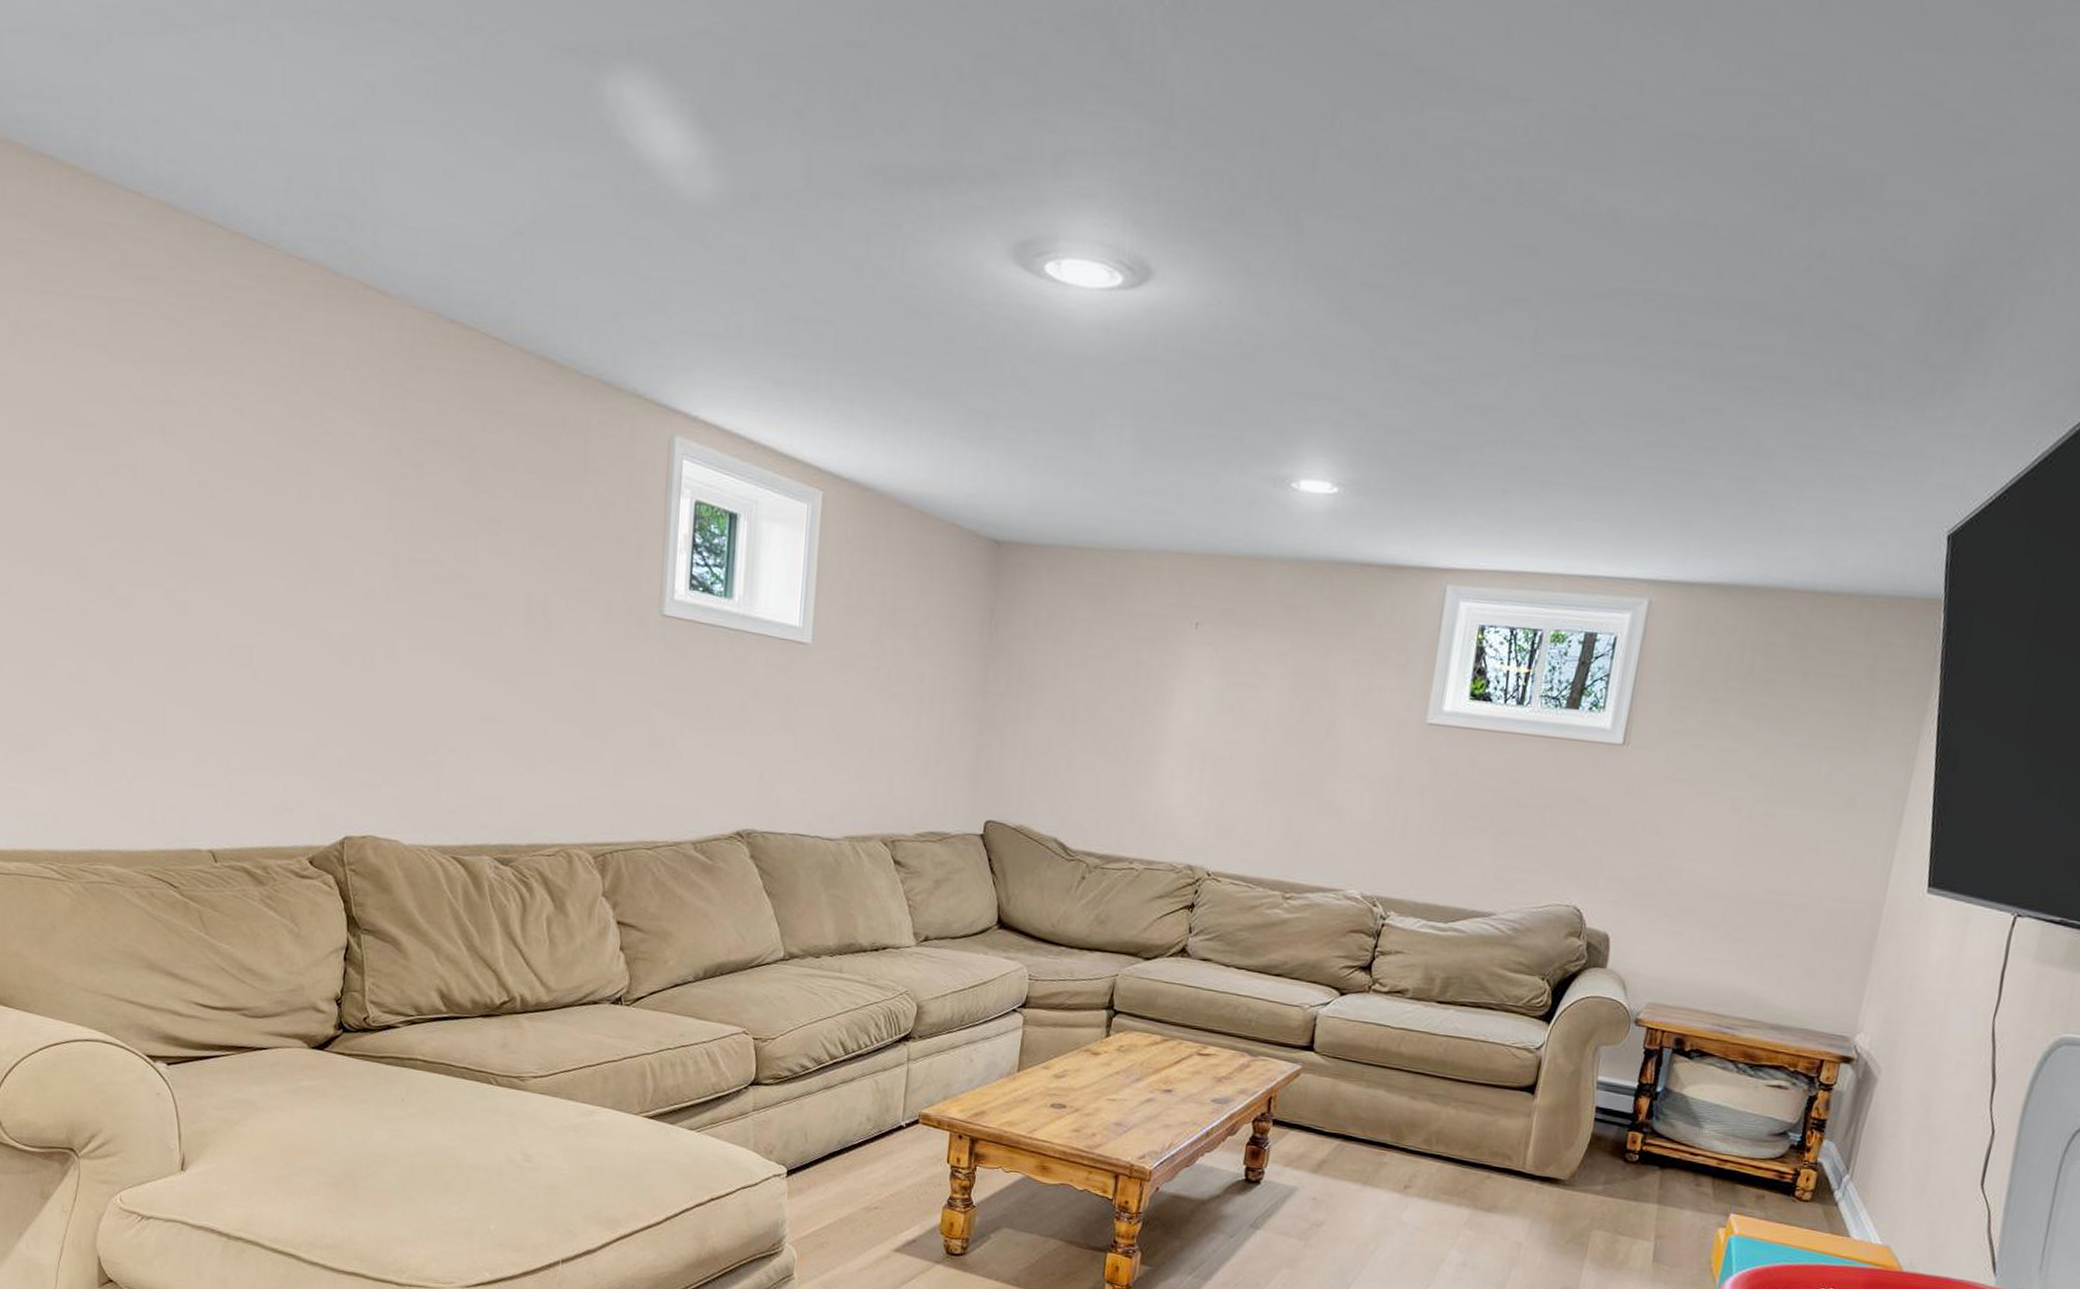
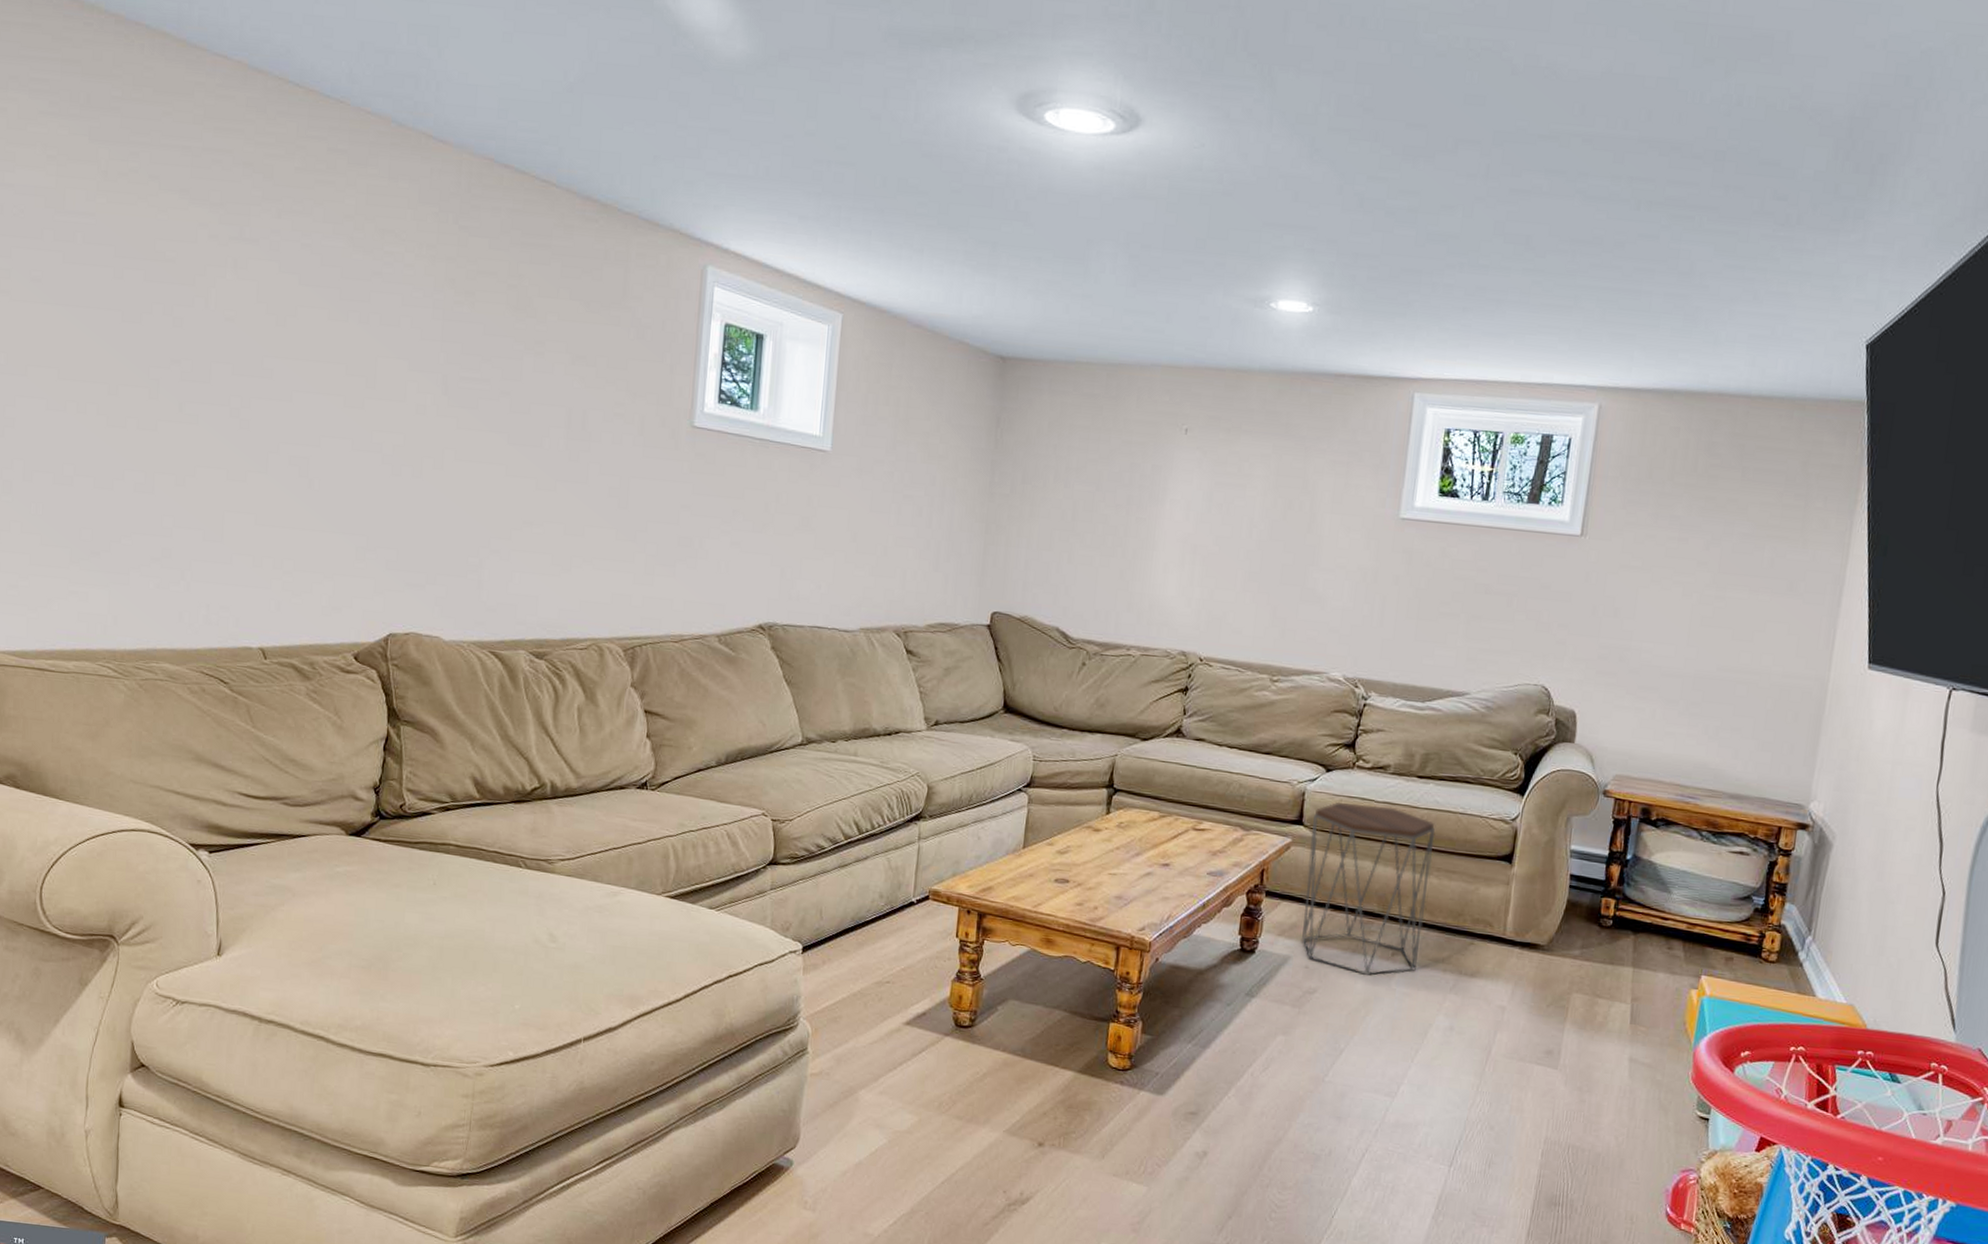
side table: none [1310,1027,1454,1209] -> present [1302,802,1435,976]

